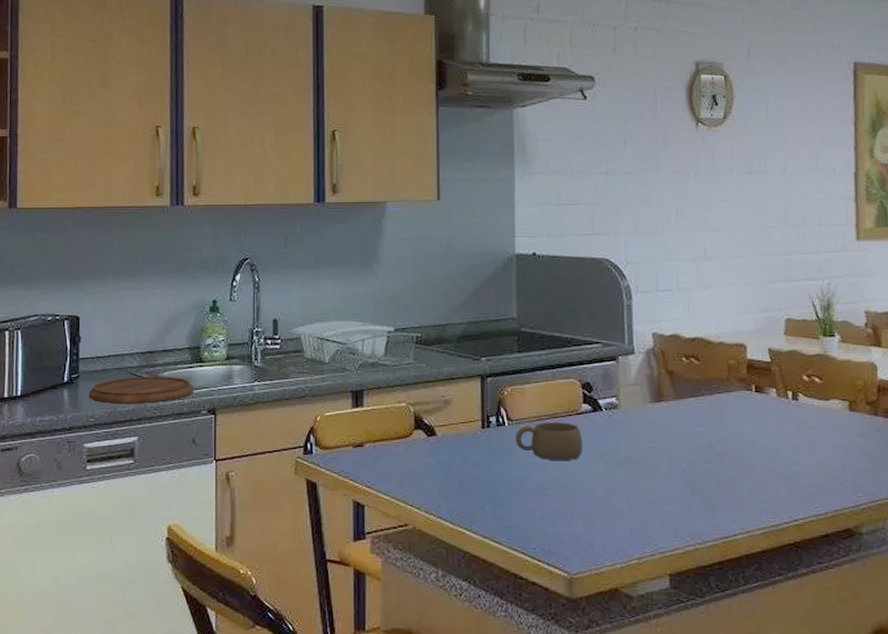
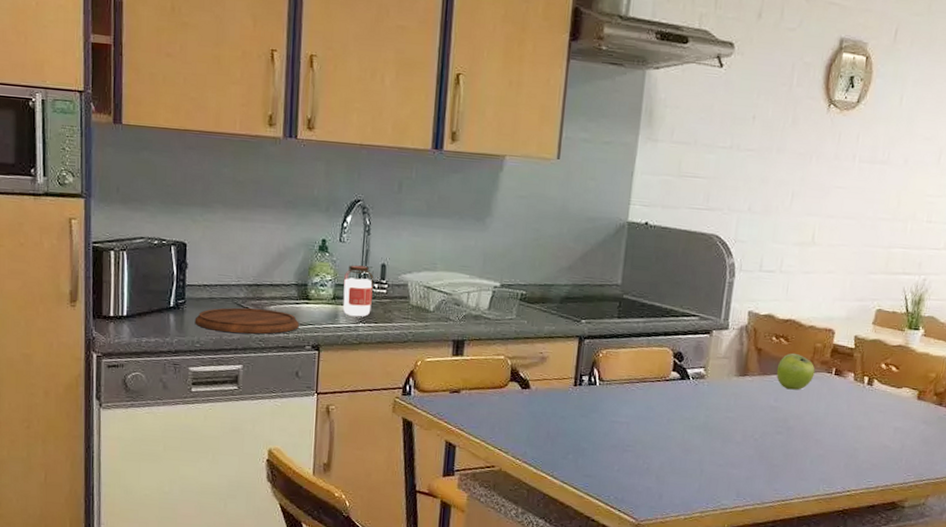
jar: none [236,323,267,376] -> present [343,265,375,317]
cup: present [515,422,583,460] -> none [603,385,667,422]
fruit: none [692,372,734,412] -> present [776,353,815,390]

